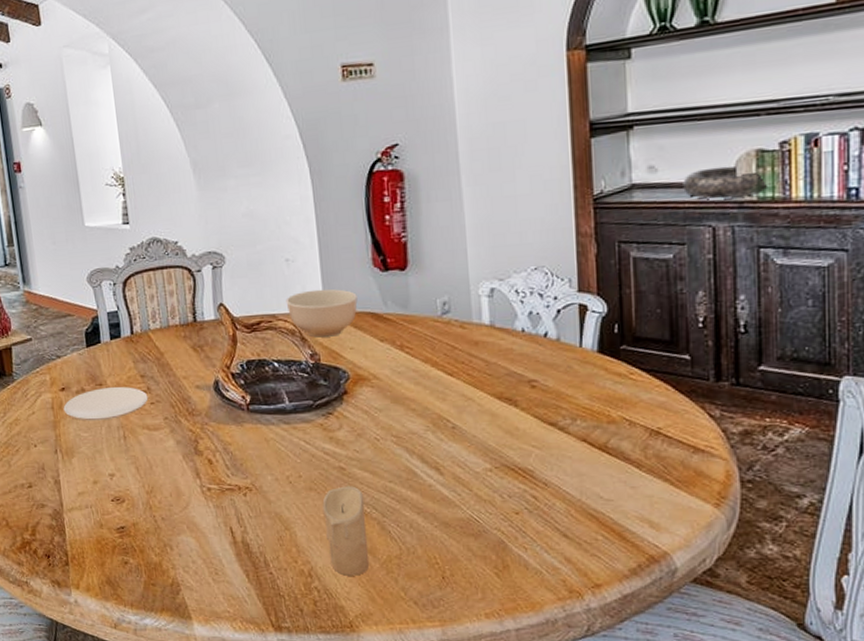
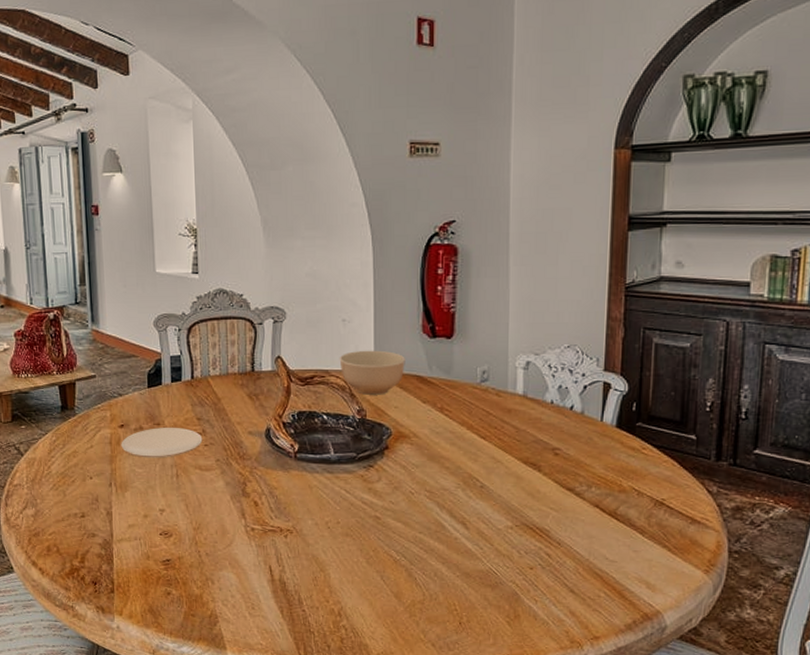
candle: present [322,486,370,576] -> none [356,534,395,617]
decorative bowl: present [683,166,770,200] -> none [705,267,780,297]

